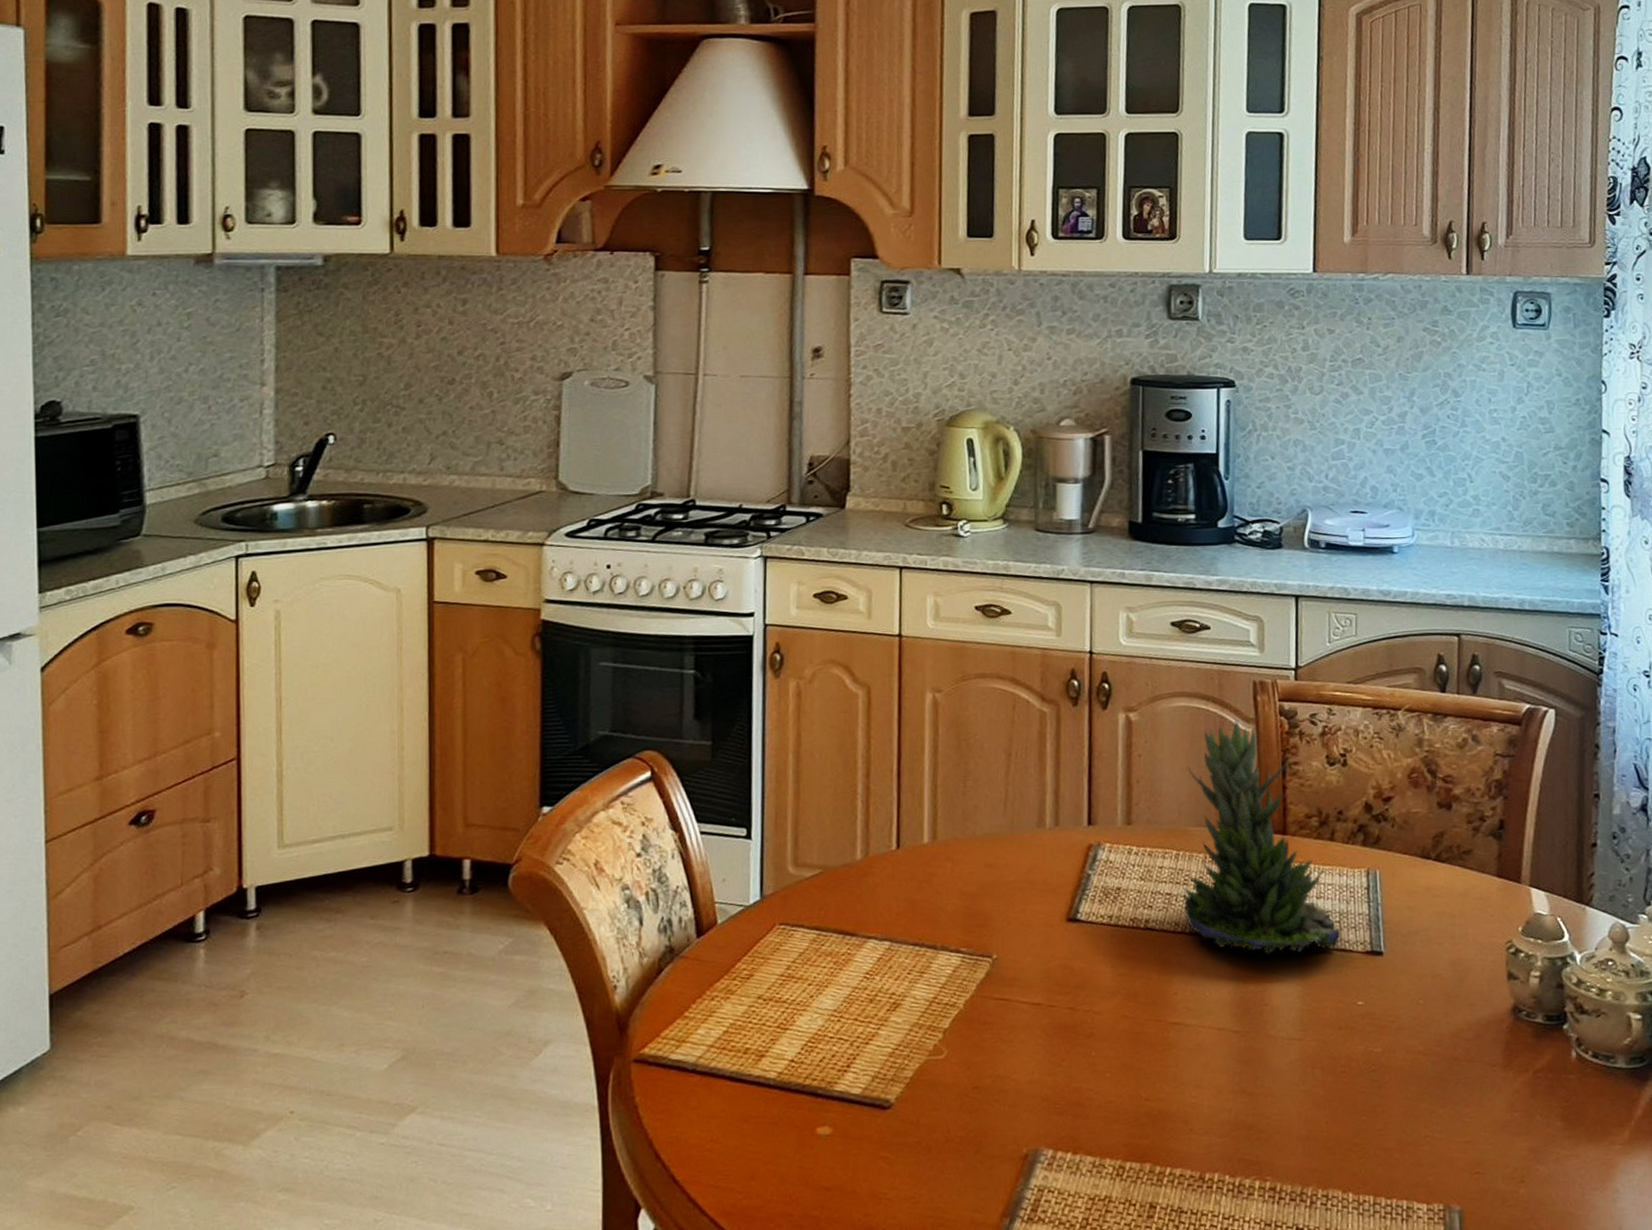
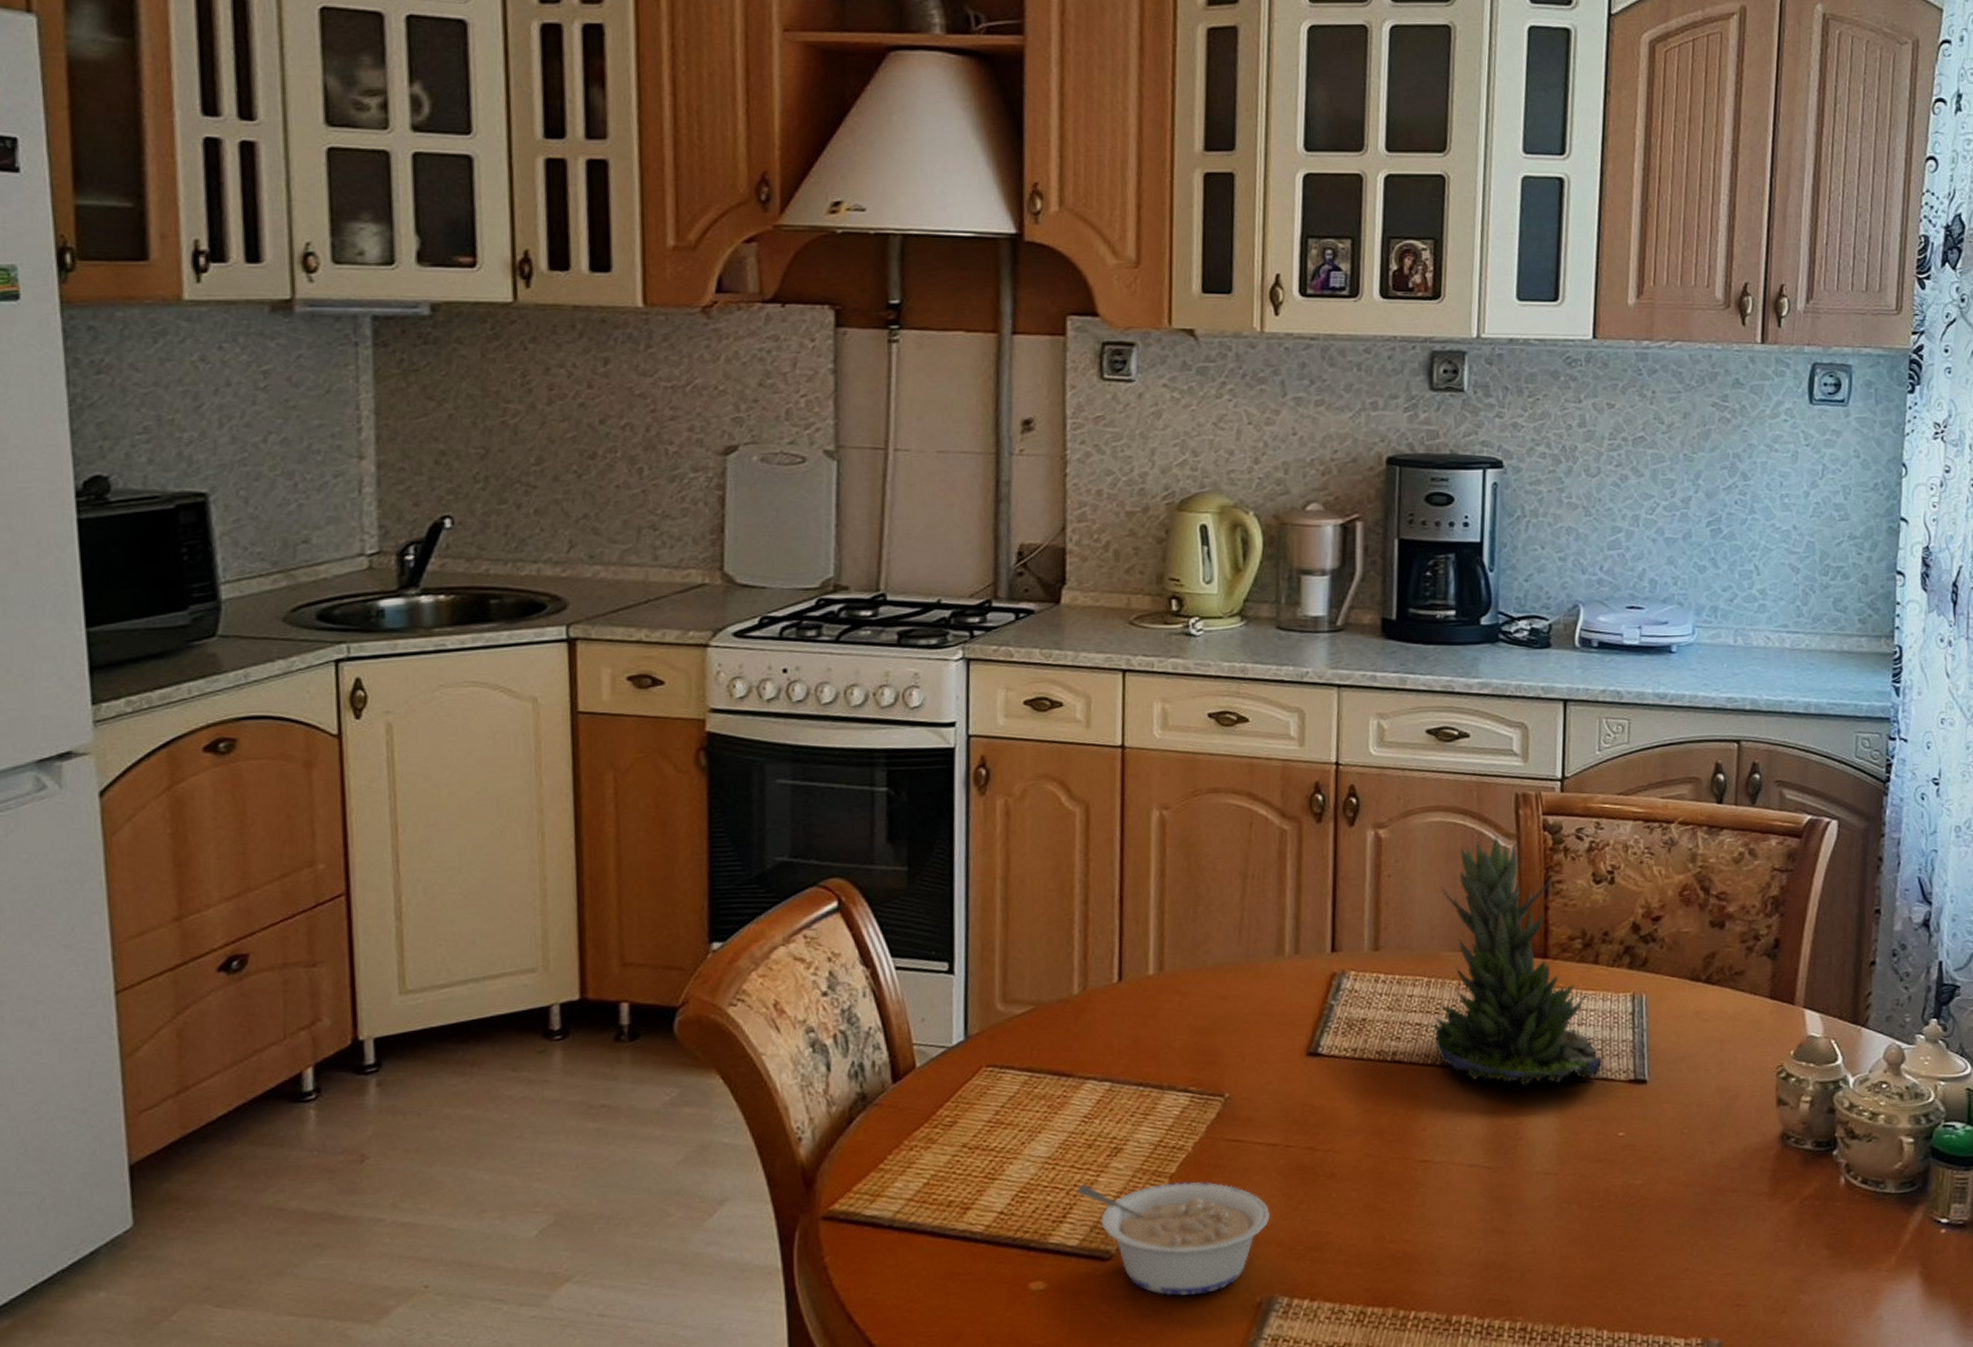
legume: none [859,1036,1035,1145] -> present [1076,1181,1270,1296]

